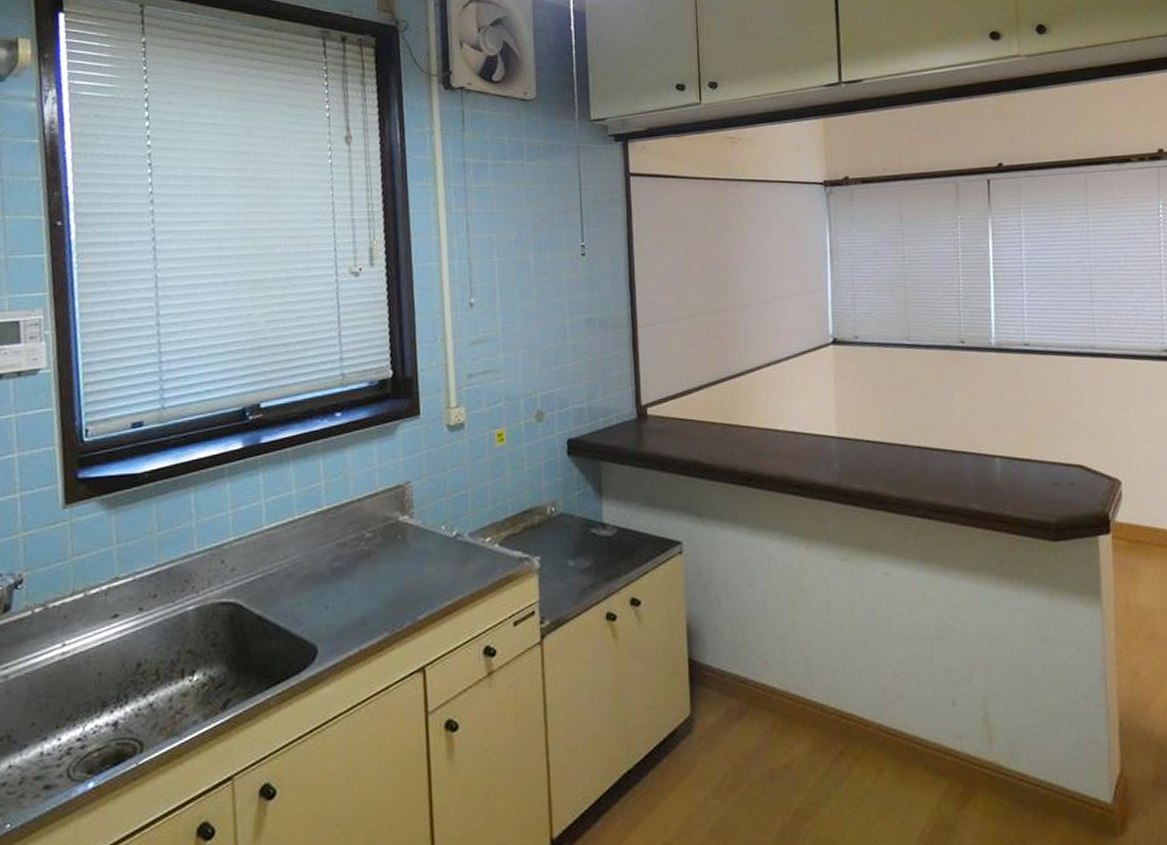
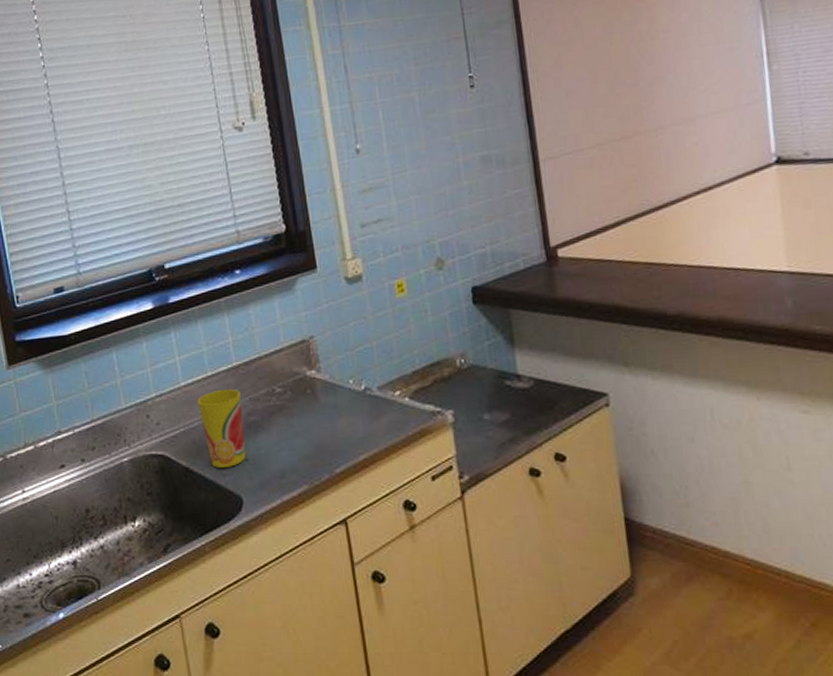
cup: none [279,533,327,616] -> present [197,388,246,468]

